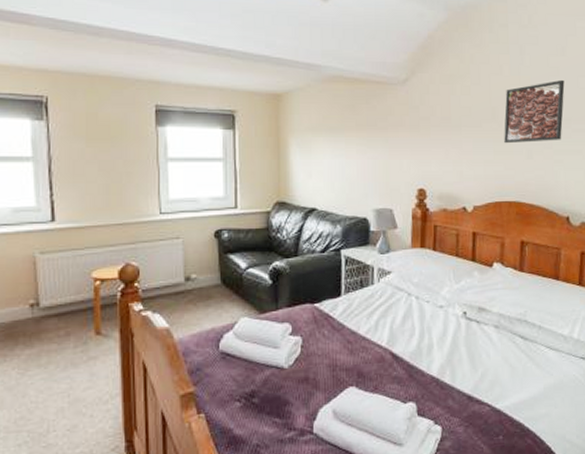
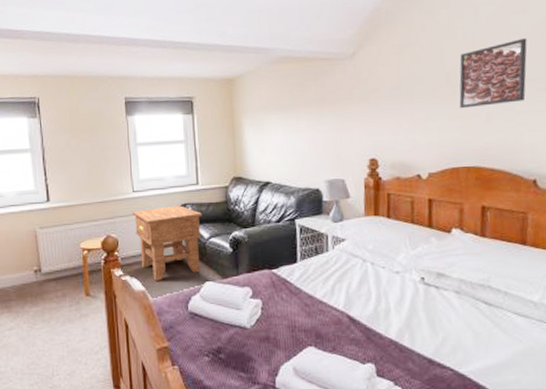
side table: none [158,231,241,317] -> present [132,205,203,281]

